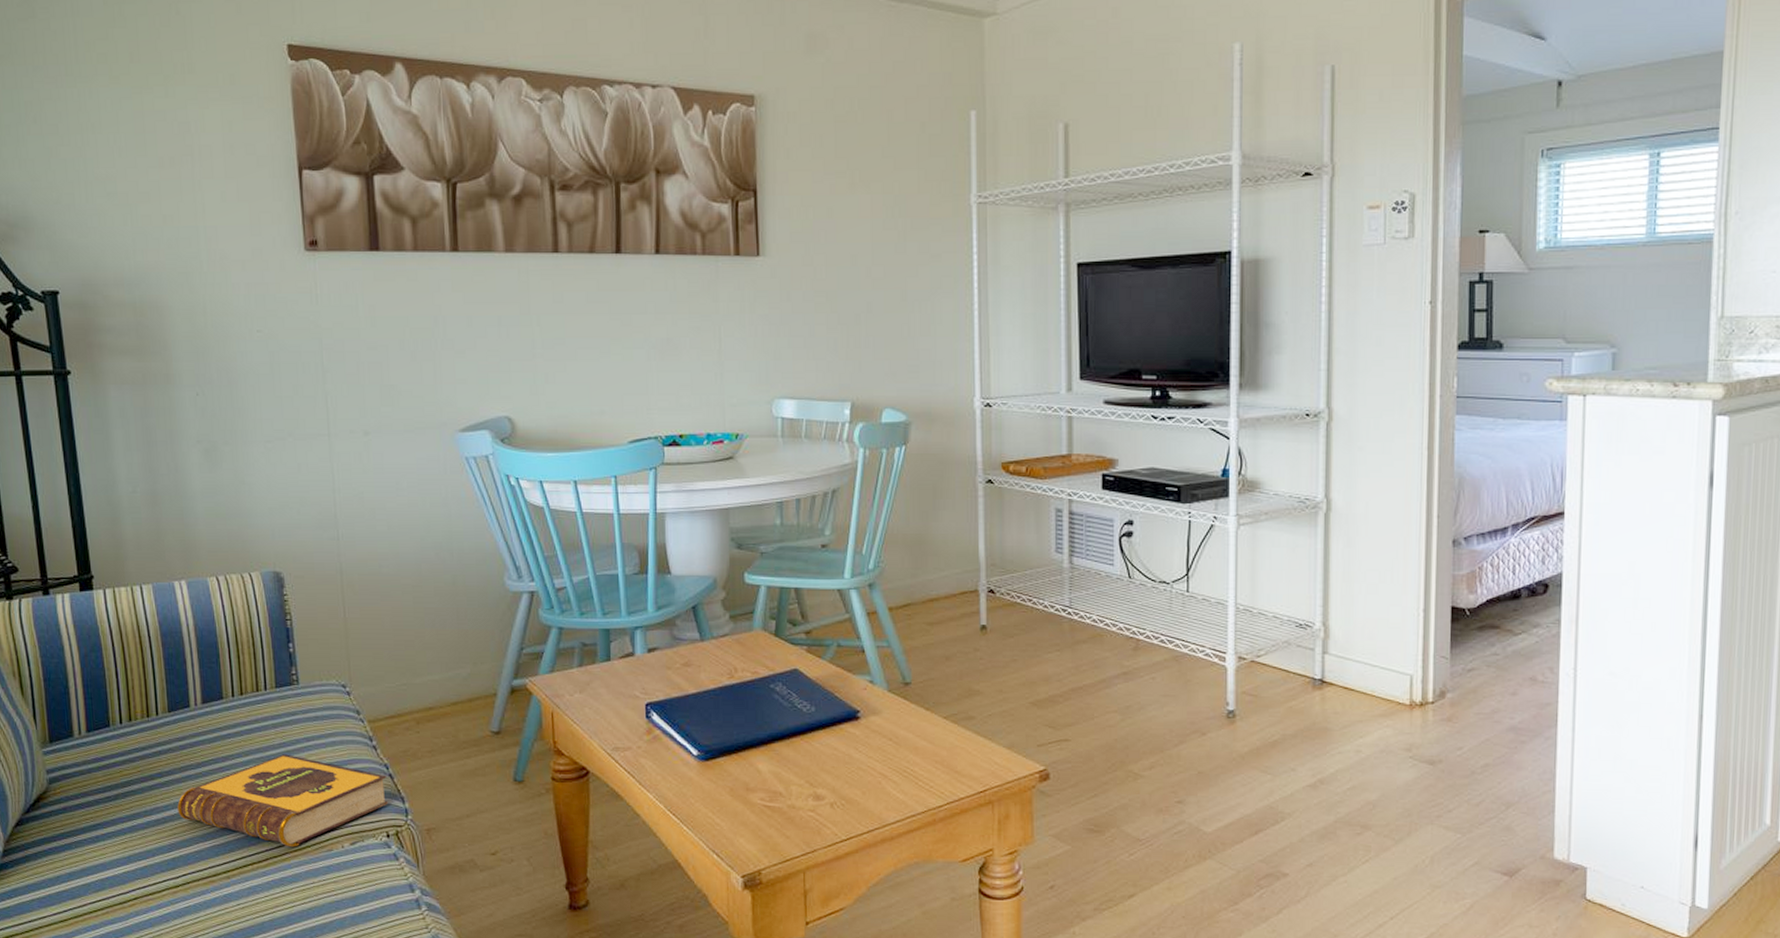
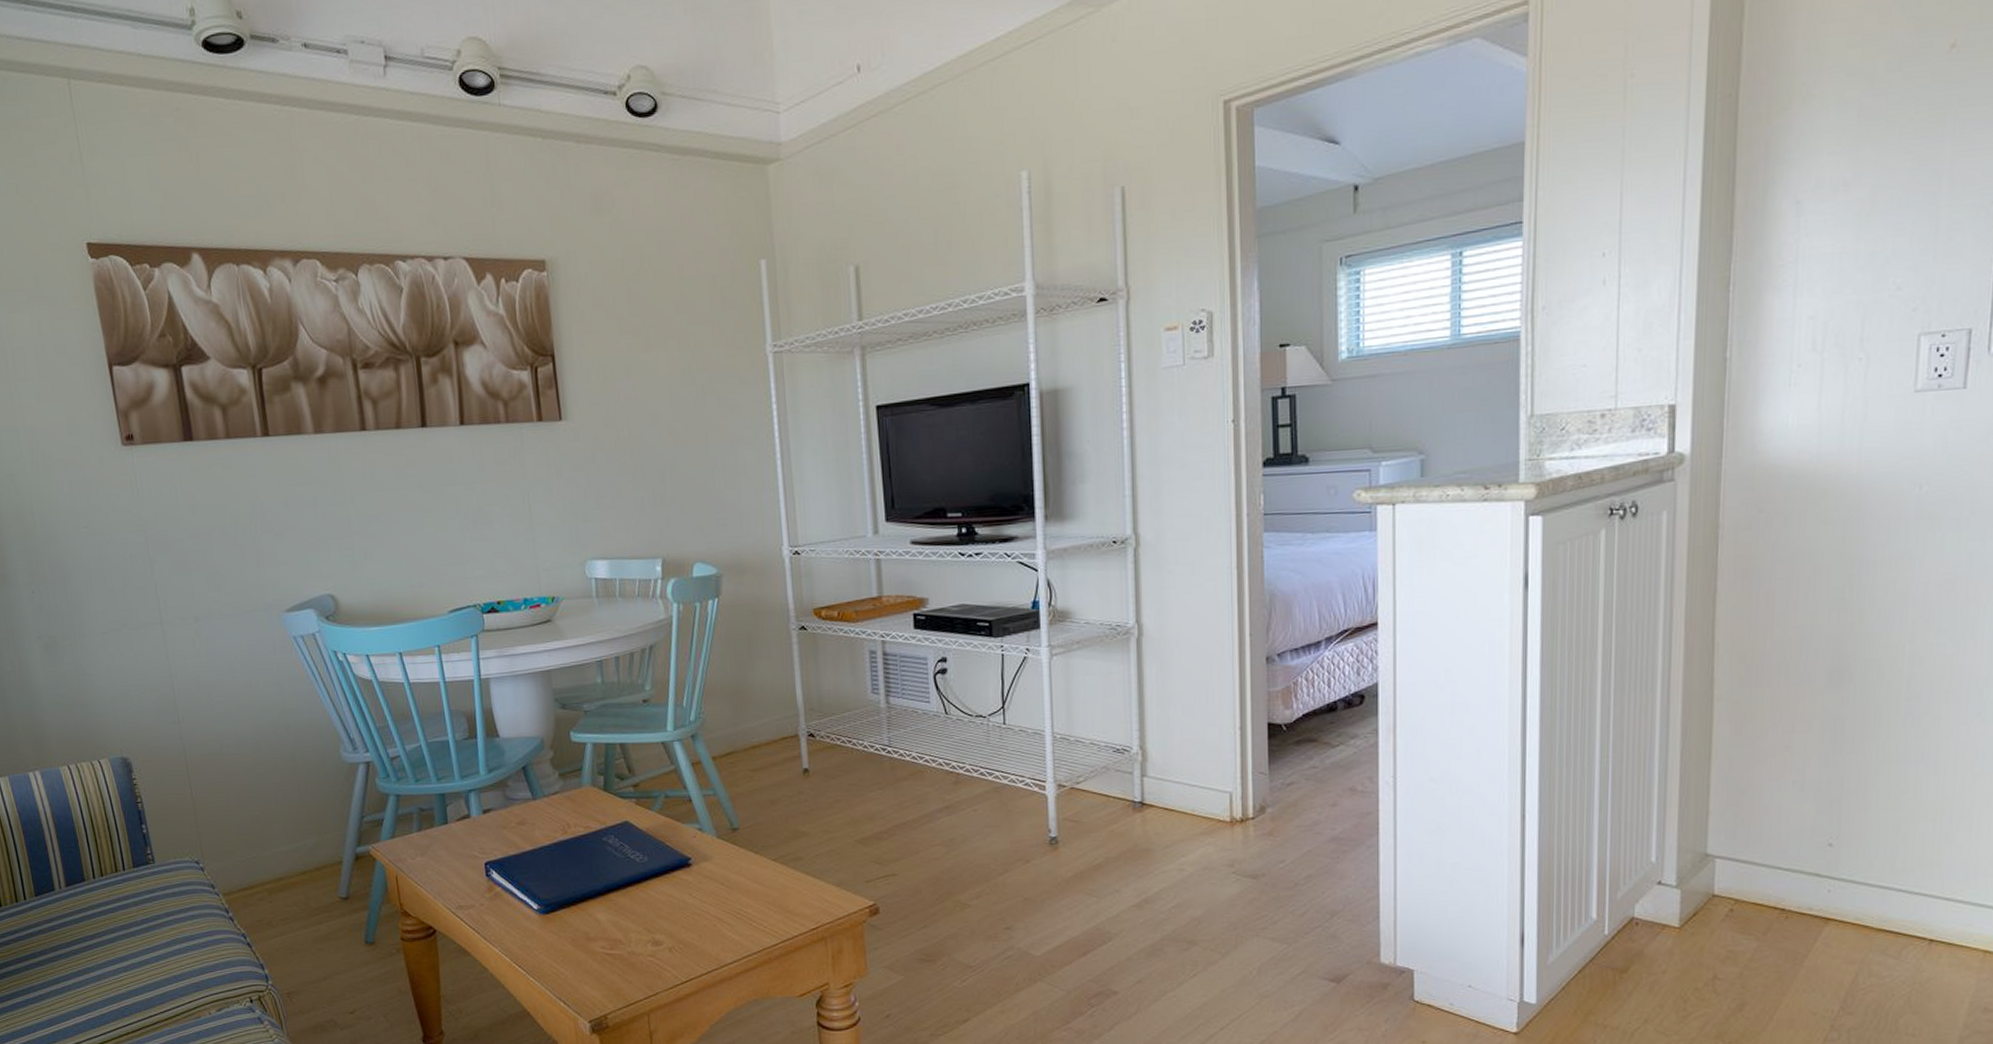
hardback book: present [177,754,388,847] -> none [52,930,249,1017]

